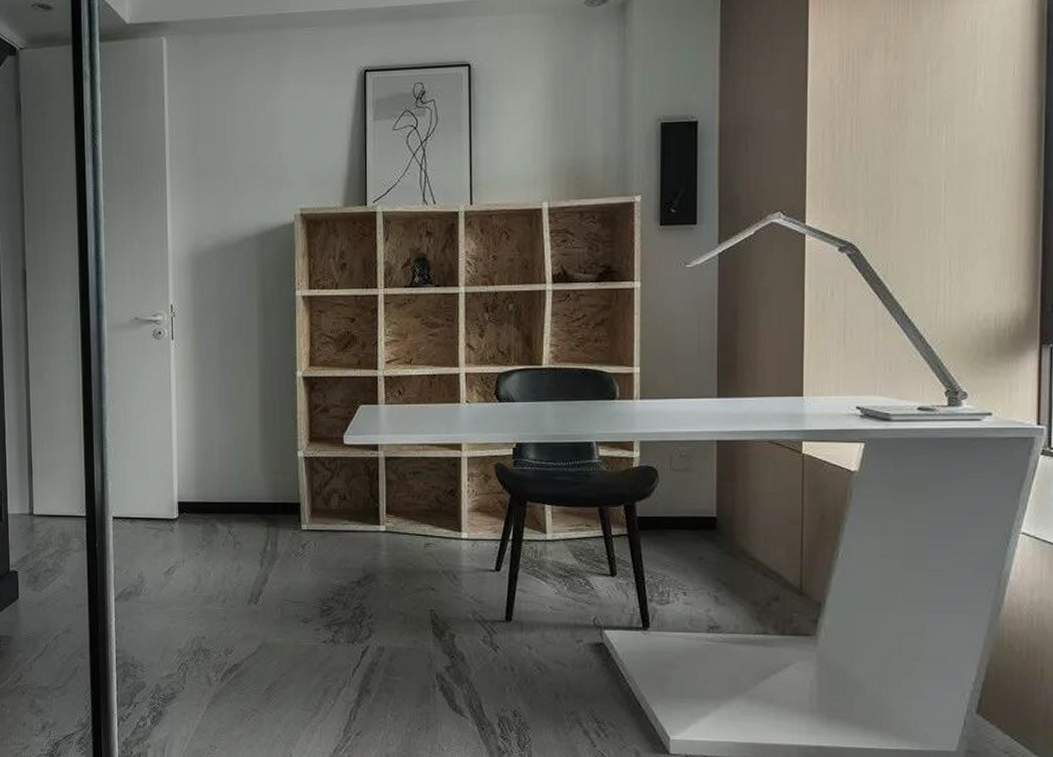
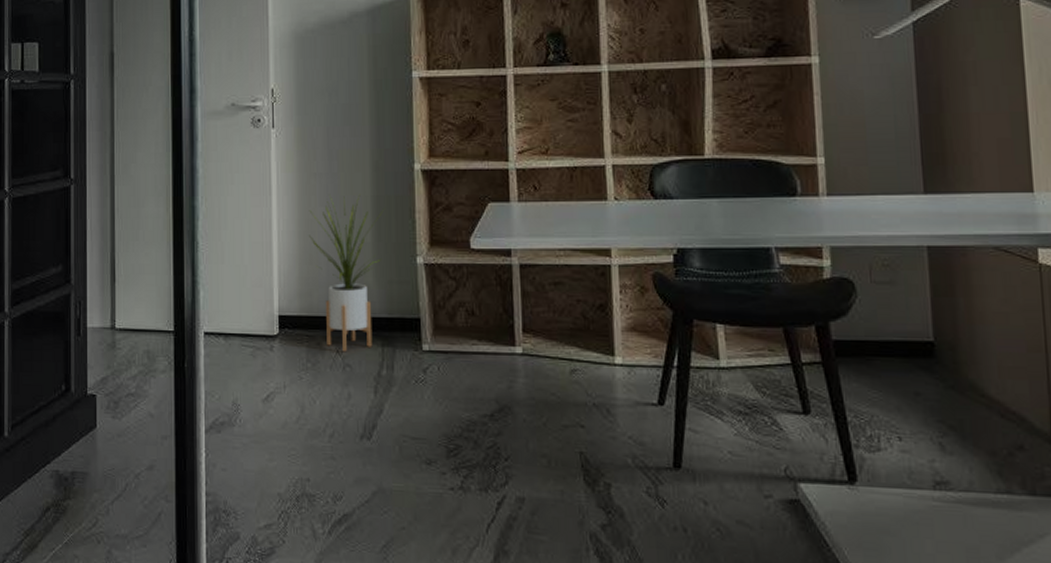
house plant: none [204,398,270,532] -> present [309,194,384,352]

